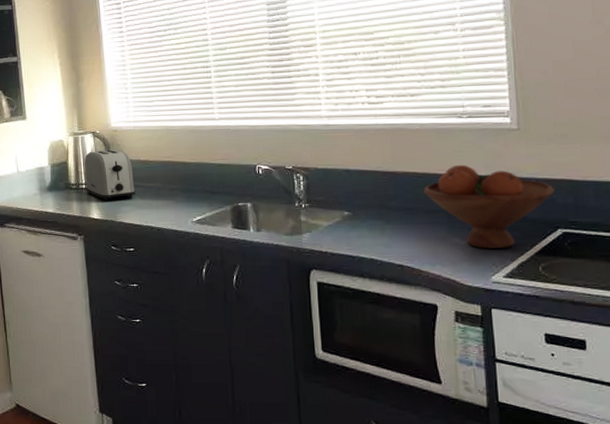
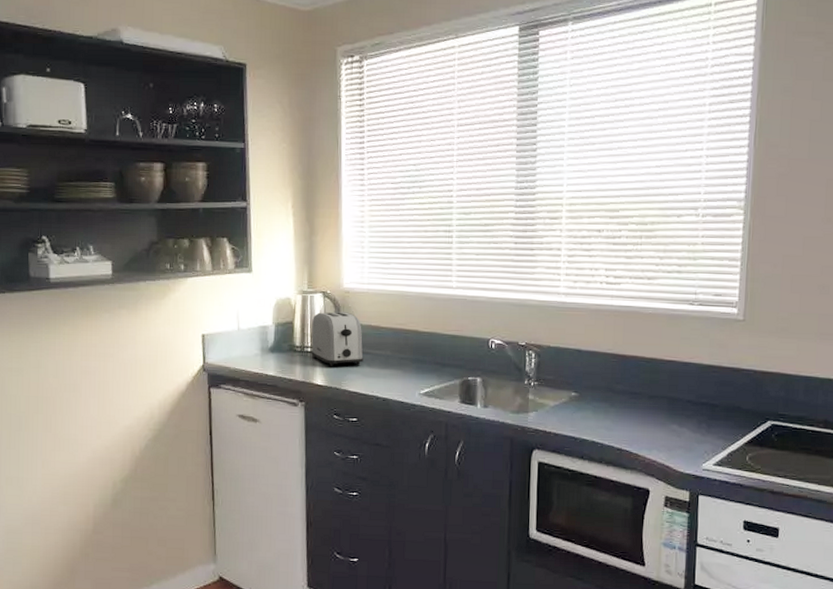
fruit bowl: present [424,164,555,249] -> none [649,352,769,437]

